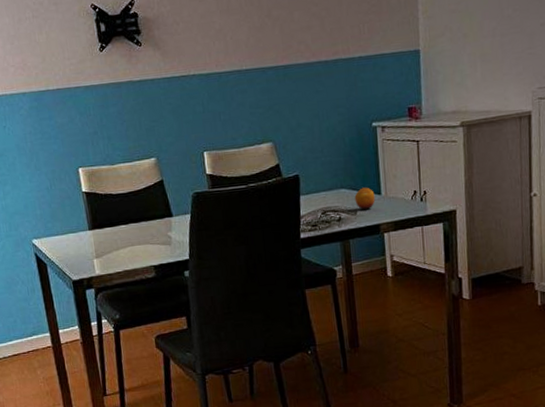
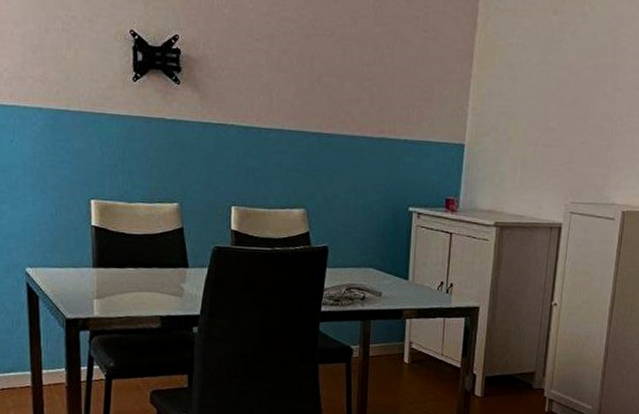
fruit: present [354,187,375,211] -> none [381,270,402,293]

